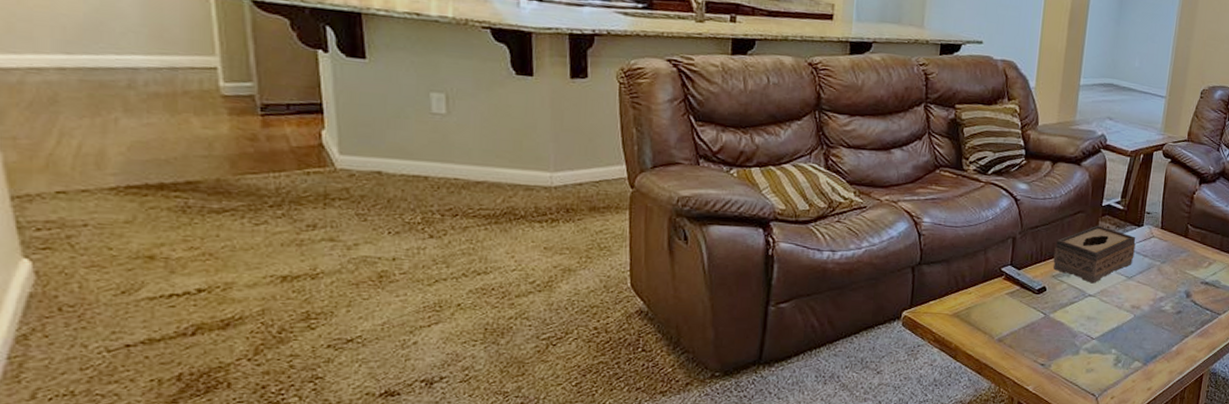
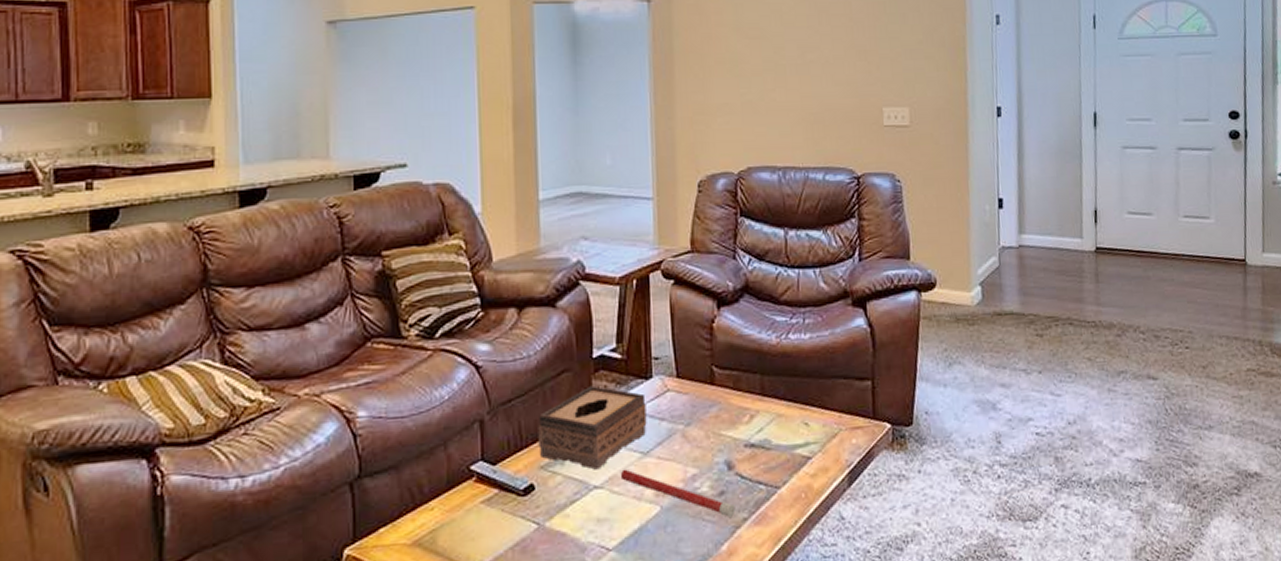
candle: none [1108,286,1187,329] -> present [620,469,735,517]

